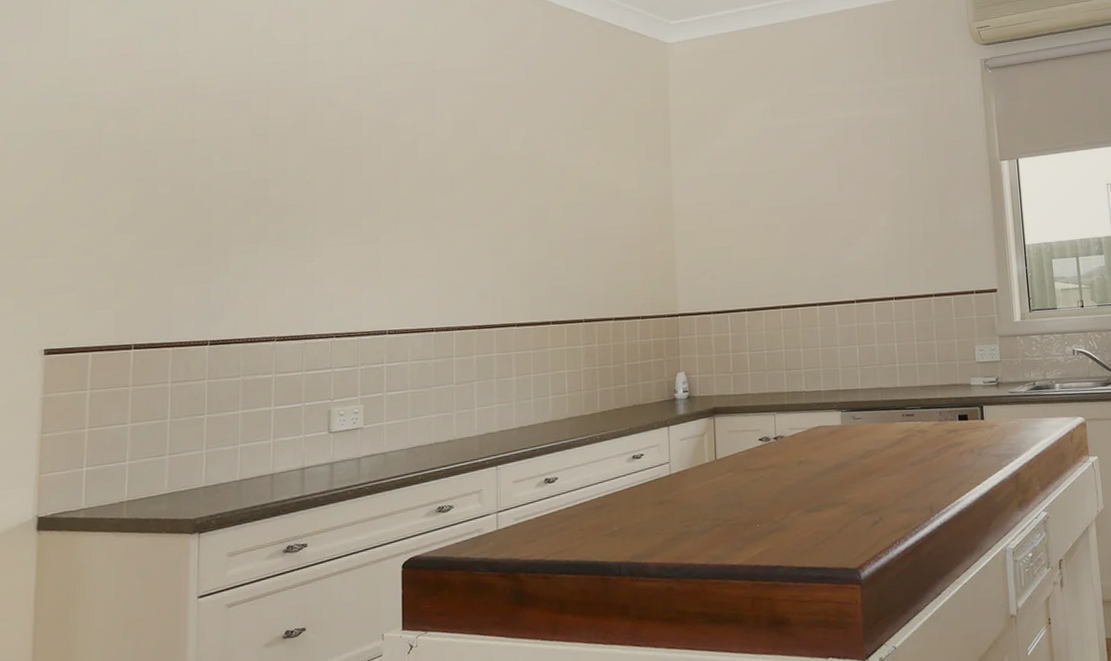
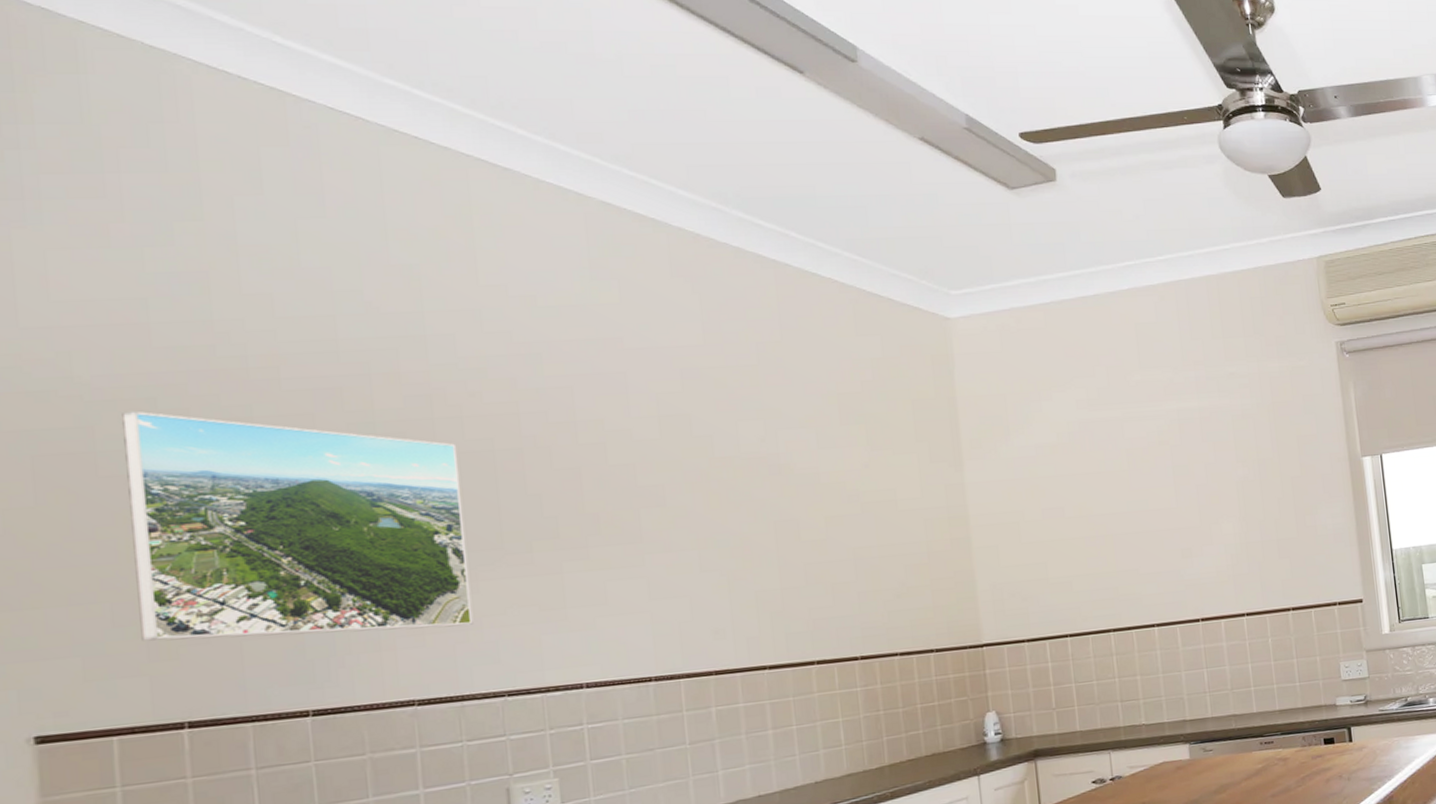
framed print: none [113,116,319,284] -> present [122,411,474,642]

